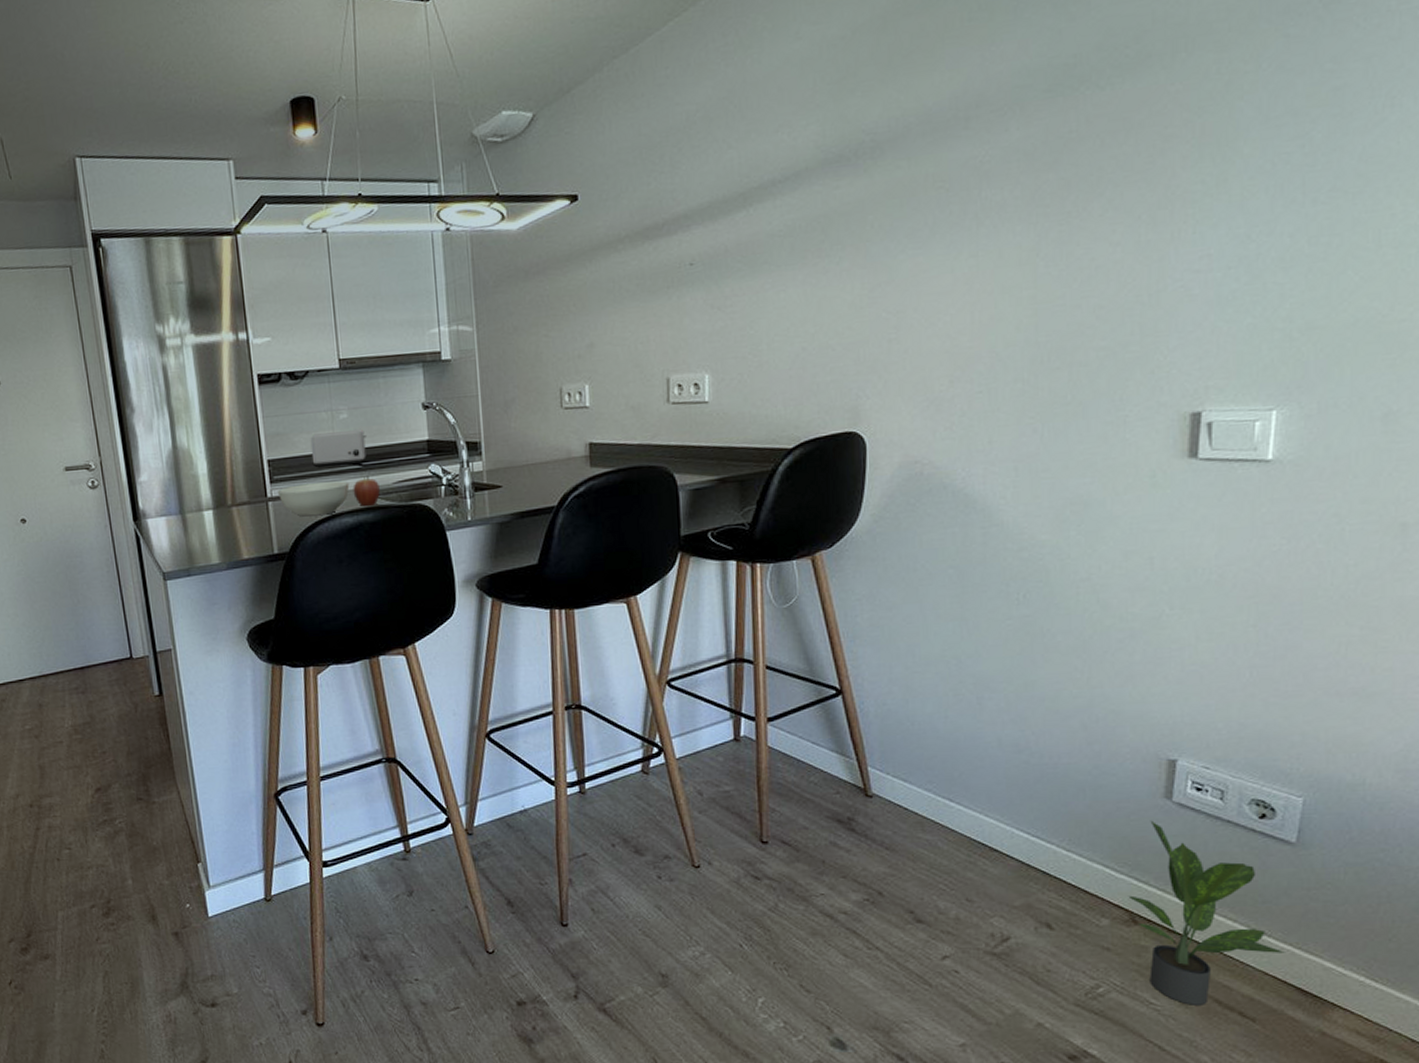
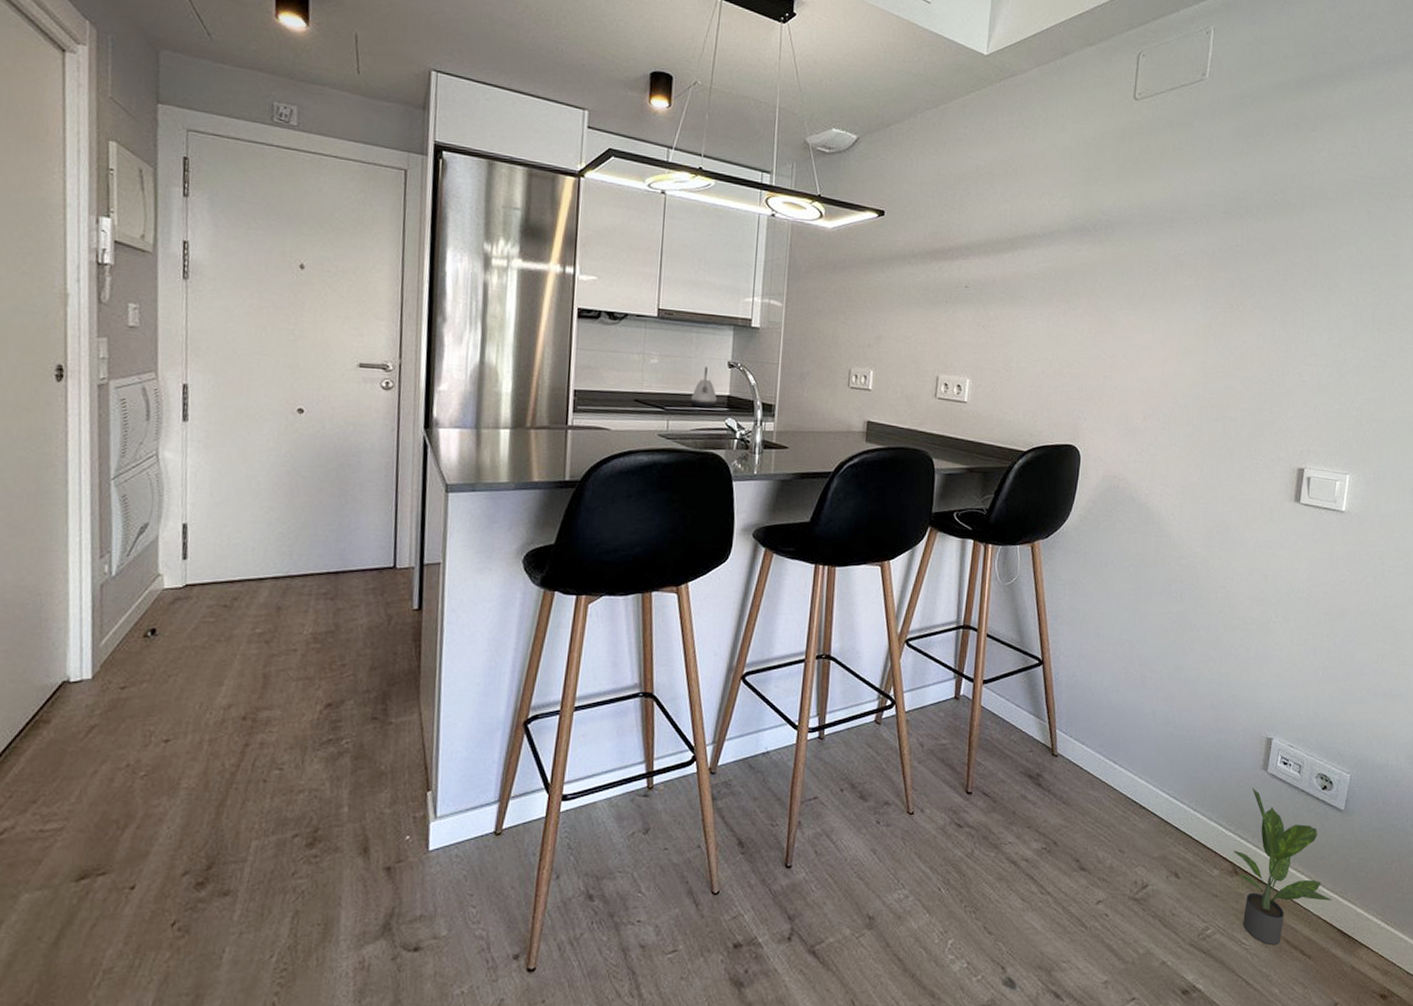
bowl: present [277,481,350,517] -> none [578,418,650,450]
toaster: present [310,428,368,467] -> none [617,372,674,407]
fruit: present [352,476,380,507] -> none [652,419,678,449]
kettle: none [388,413,417,458] -> present [691,367,718,409]

